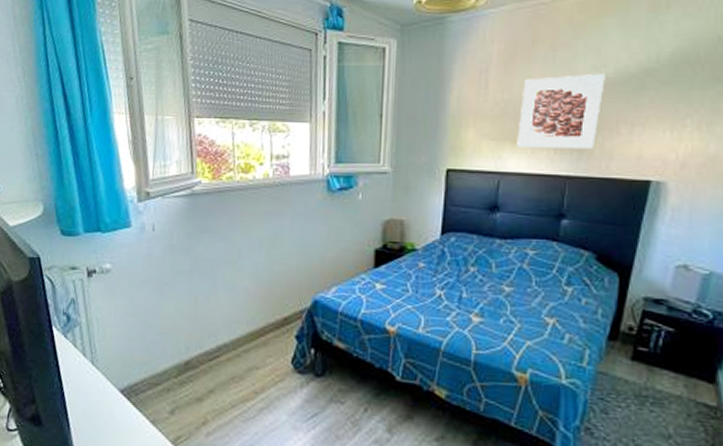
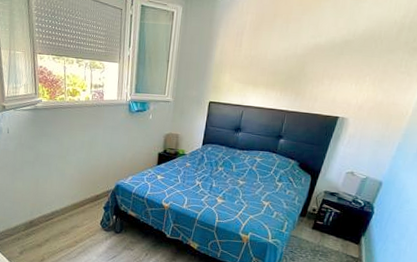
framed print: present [517,73,605,149] -> none [256,41,319,93]

